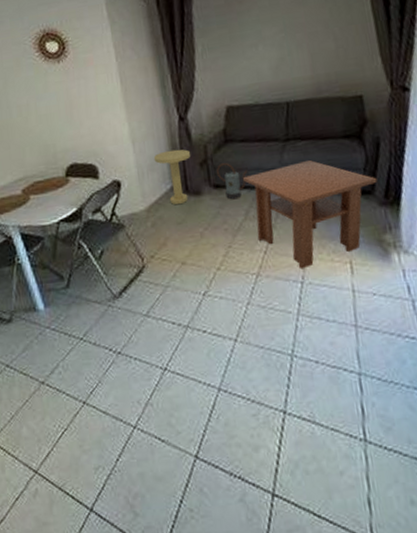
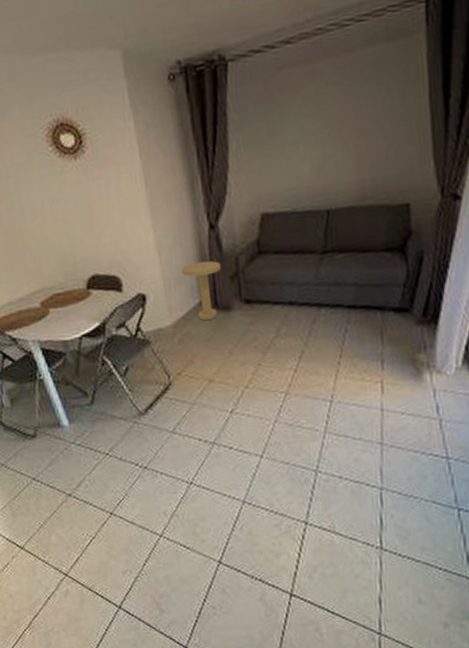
watering can: present [216,163,248,200] -> none [248,276,282,316]
coffee table: present [242,159,377,269] -> none [275,274,417,388]

